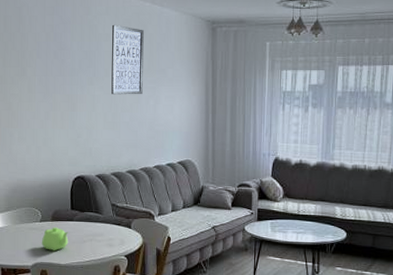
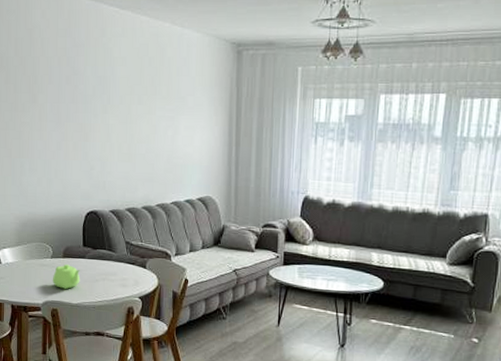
wall art: present [111,24,144,95] -> none [127,47,163,125]

